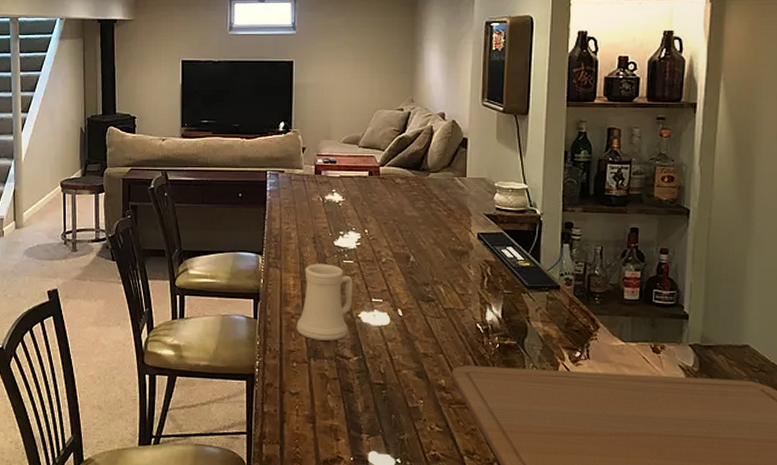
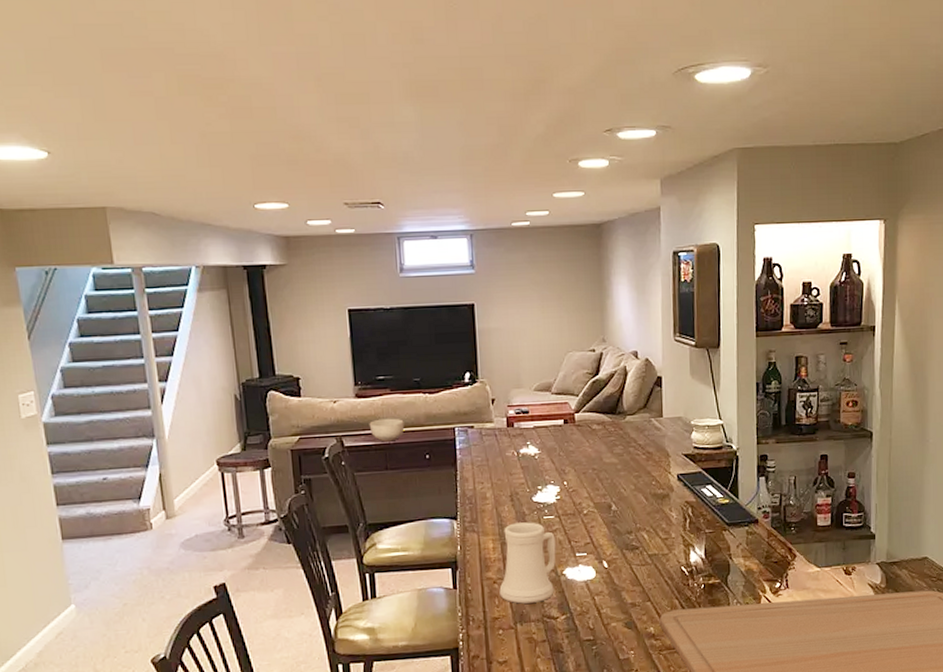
bowl: none [191,158,222,179] -> present [369,418,405,442]

